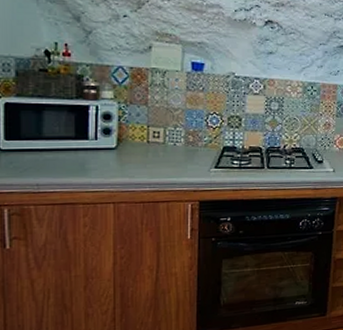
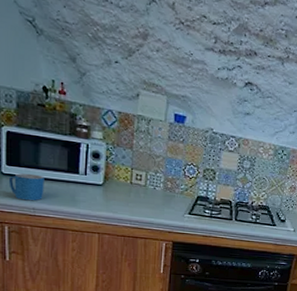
mug: none [7,146,49,177] -> present [8,173,44,201]

